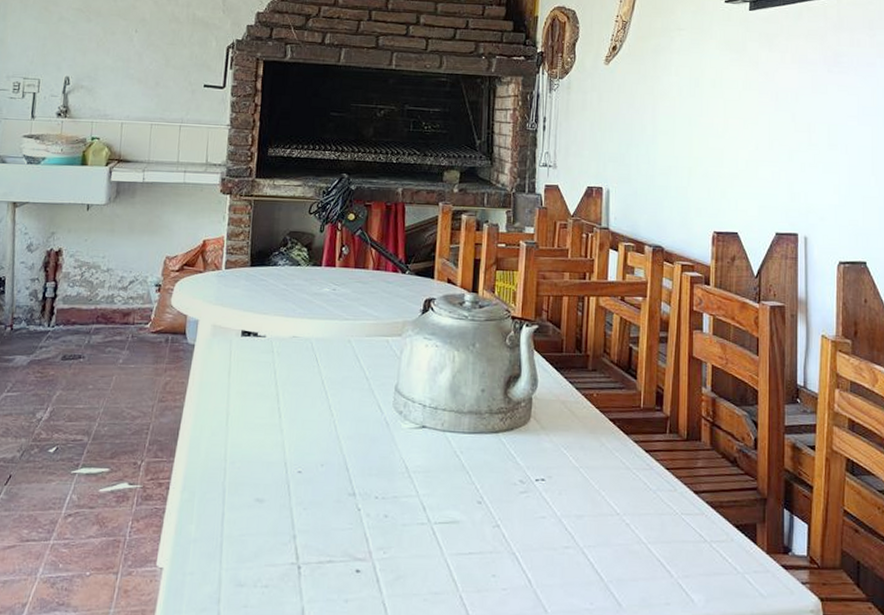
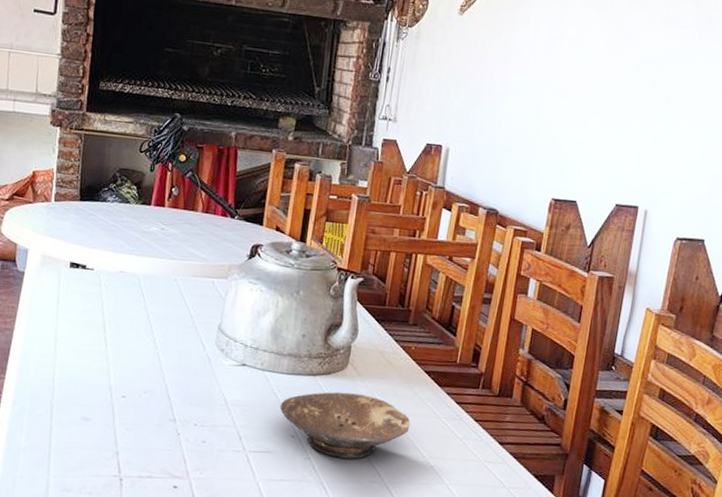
bowl: none [463,448,600,523] -> present [280,392,411,459]

